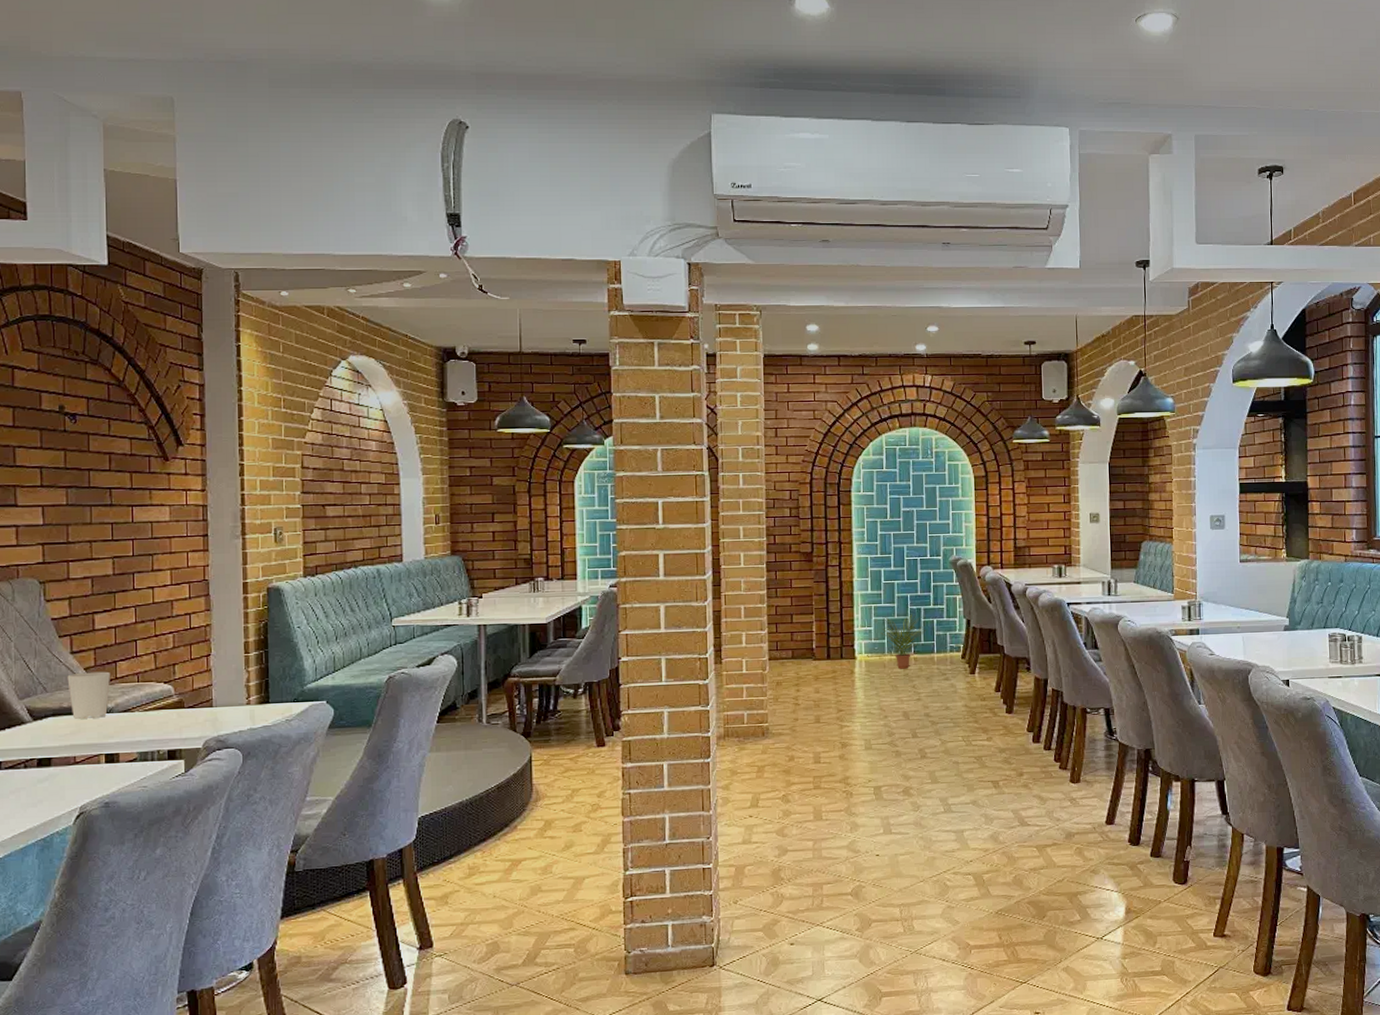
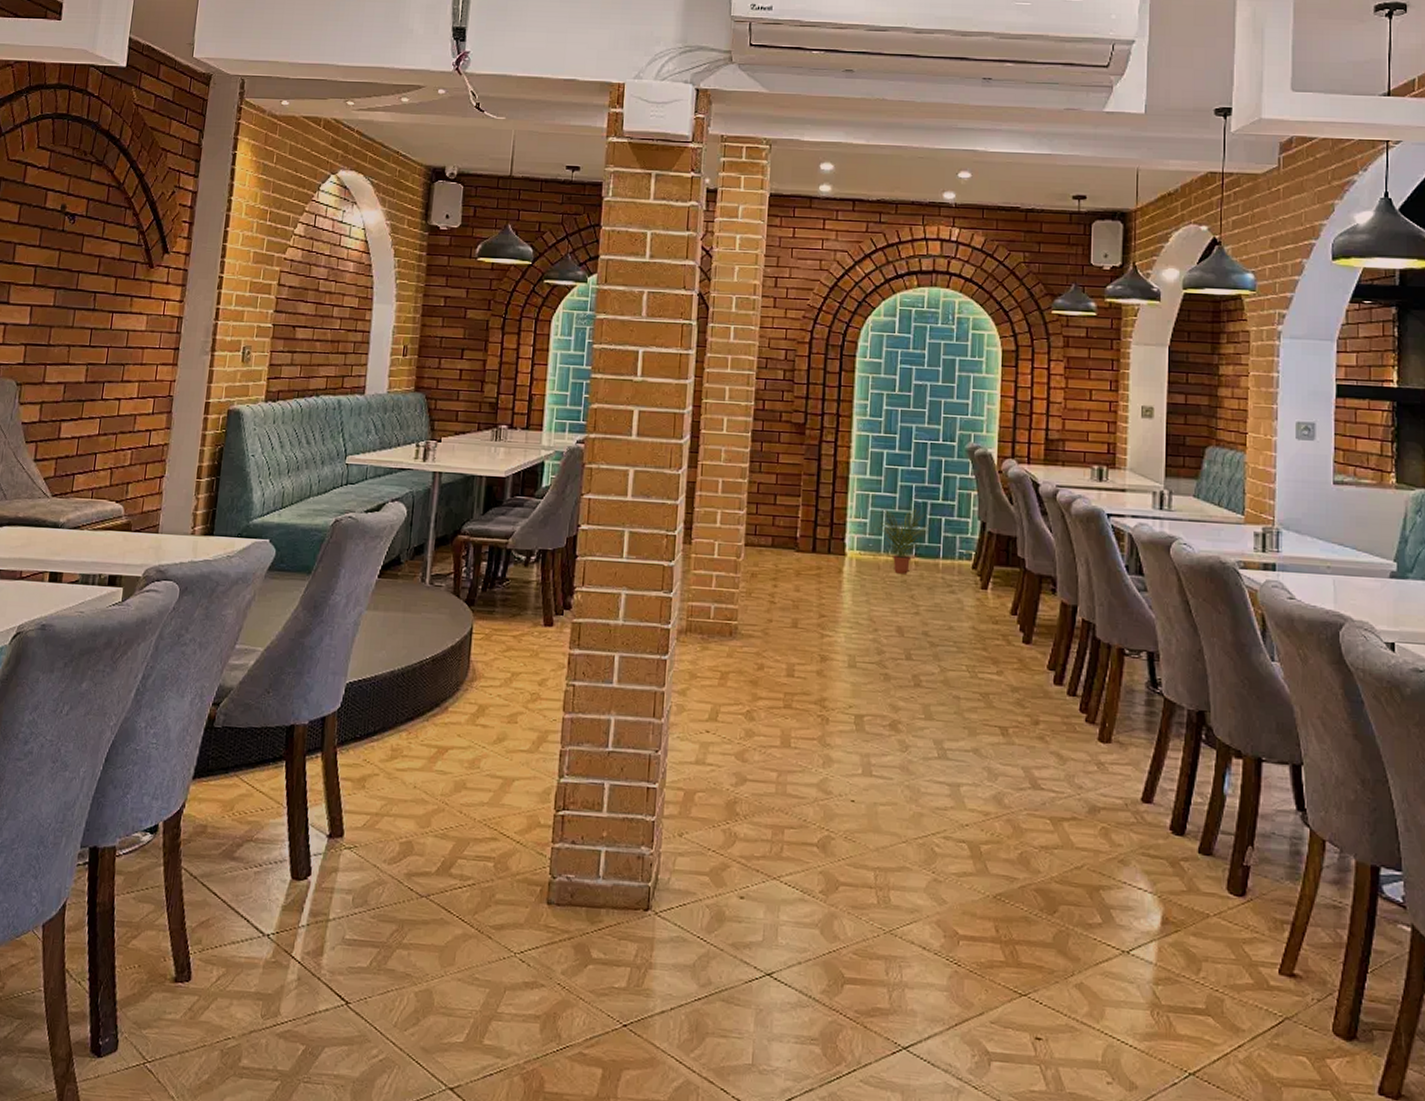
cup: present [67,671,111,720] -> none [25,482,68,533]

